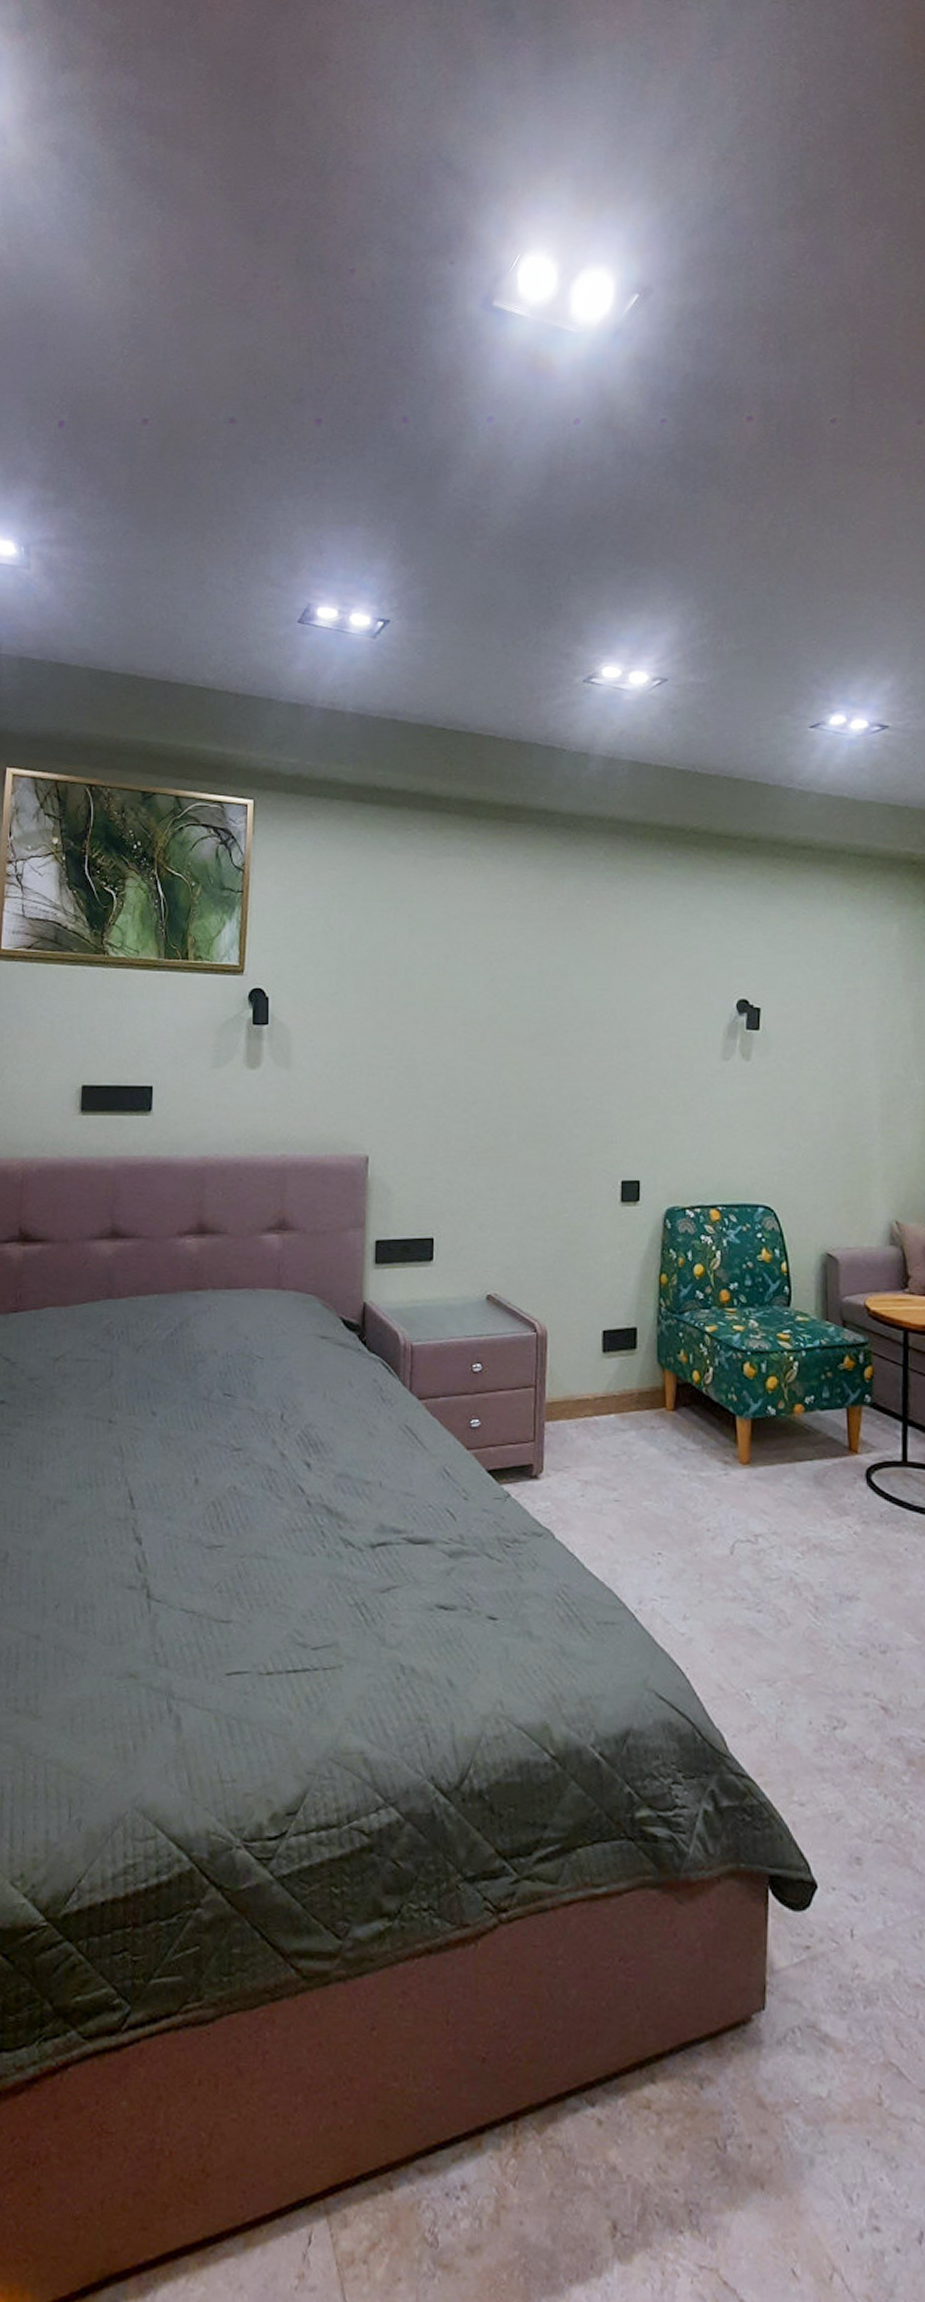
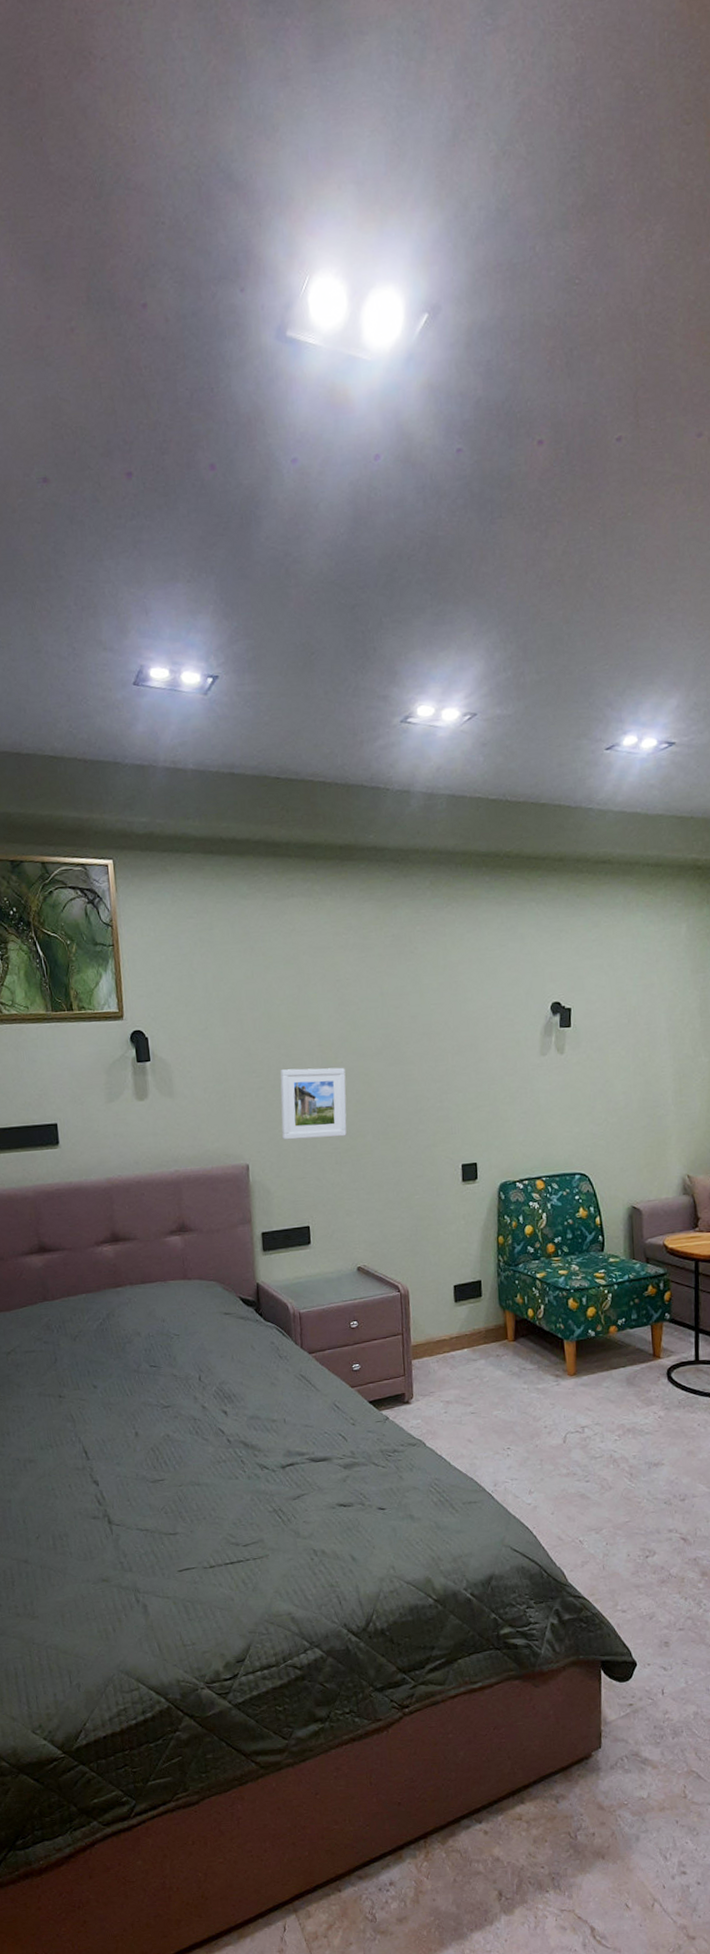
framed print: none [412,1048,491,1134] -> present [280,1067,347,1140]

